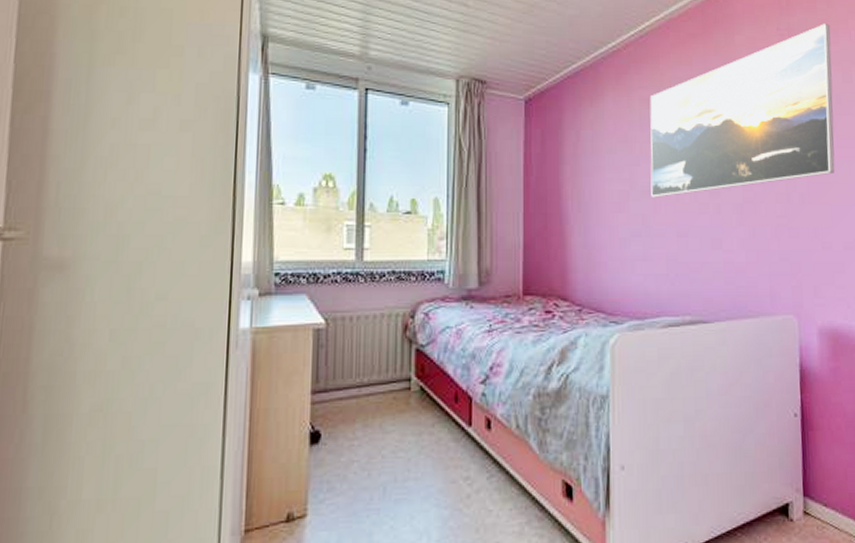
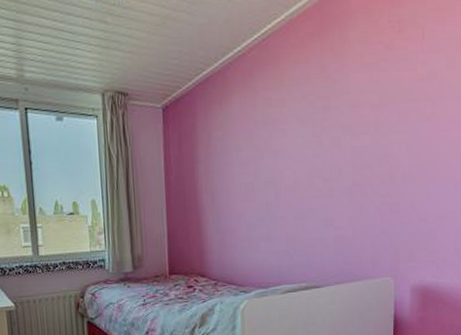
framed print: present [649,24,835,198] -> none [271,12,439,187]

